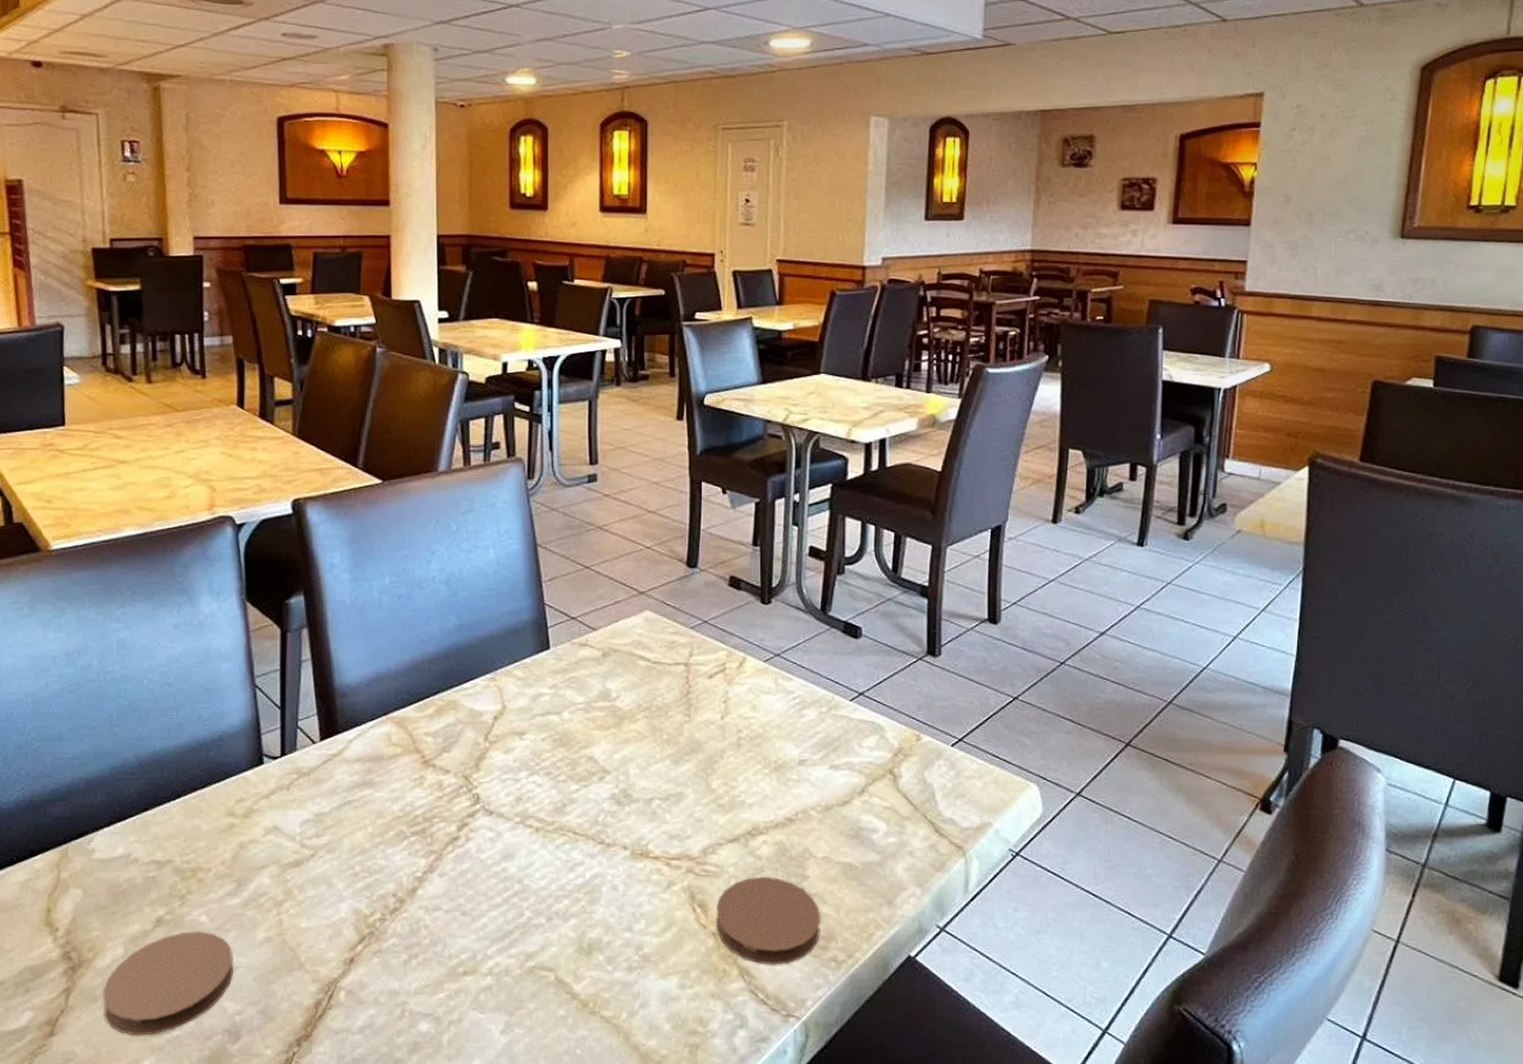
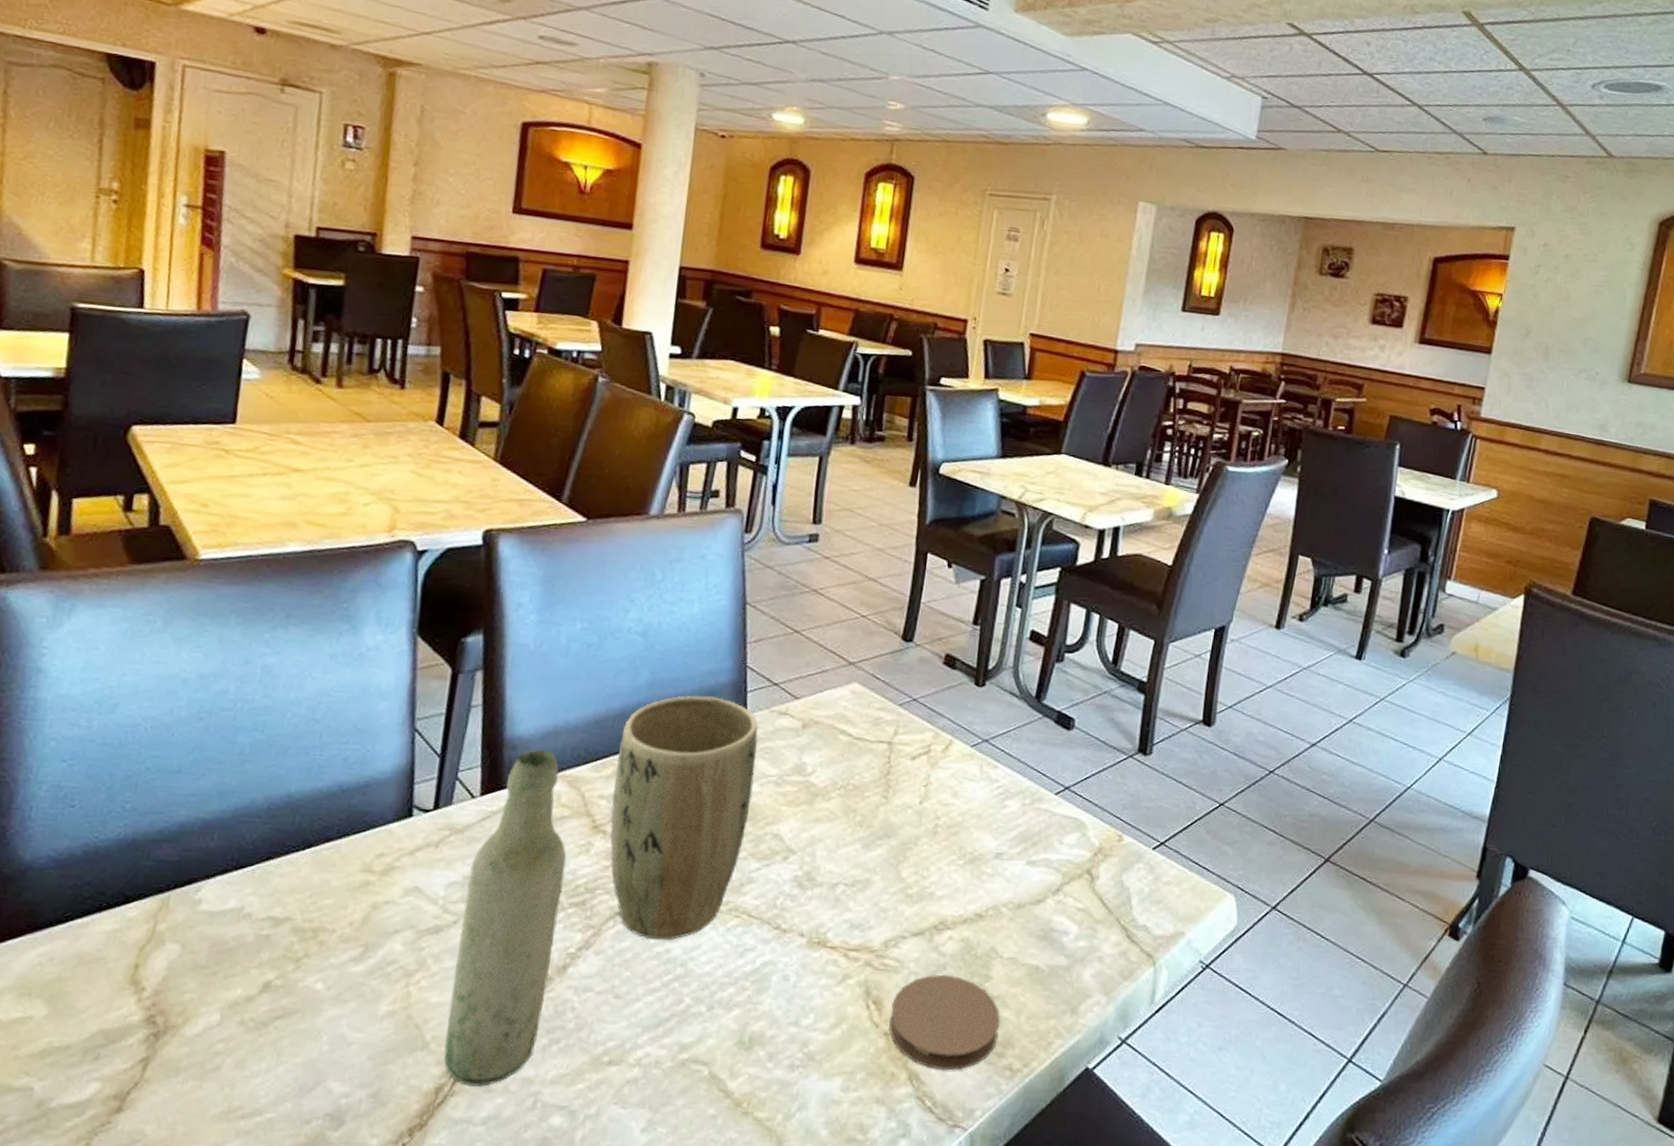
coaster: present [102,930,233,1036] -> none [185,999,348,1116]
bottle: none [317,696,404,1000] -> present [443,750,567,1087]
plant pot: none [437,634,564,860] -> present [610,695,758,941]

